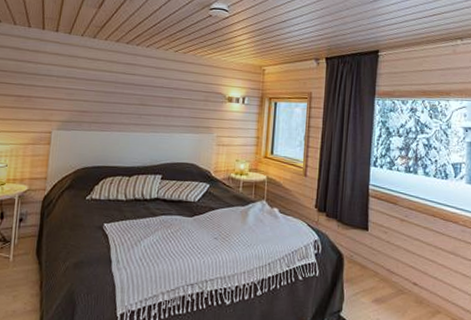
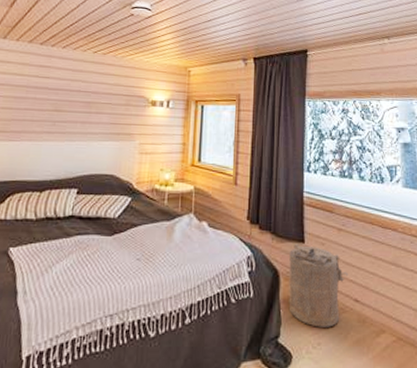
laundry hamper: none [351,231,409,306] -> present [289,244,349,327]

